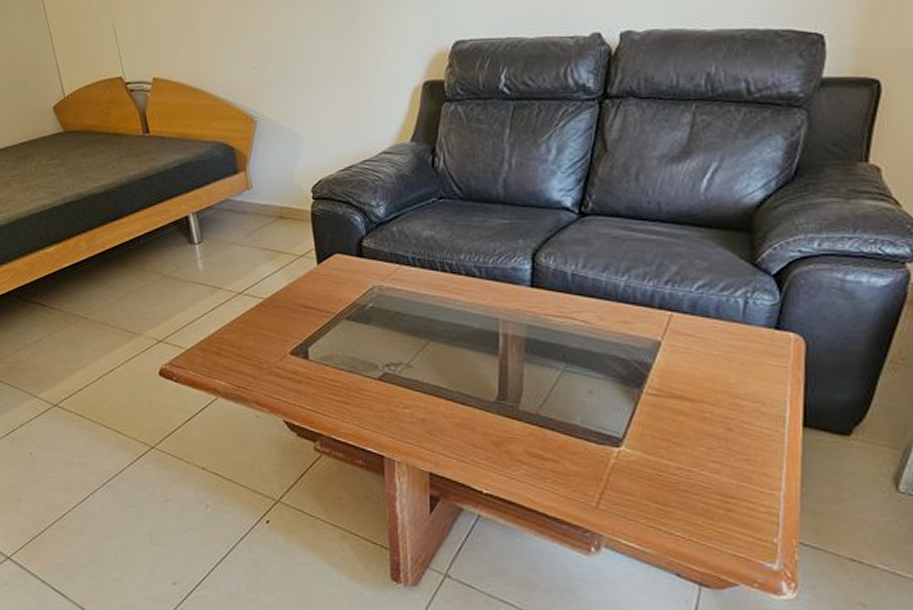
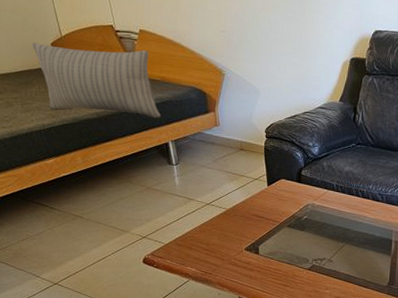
pillow: none [32,102,180,187] -> present [31,43,161,119]

